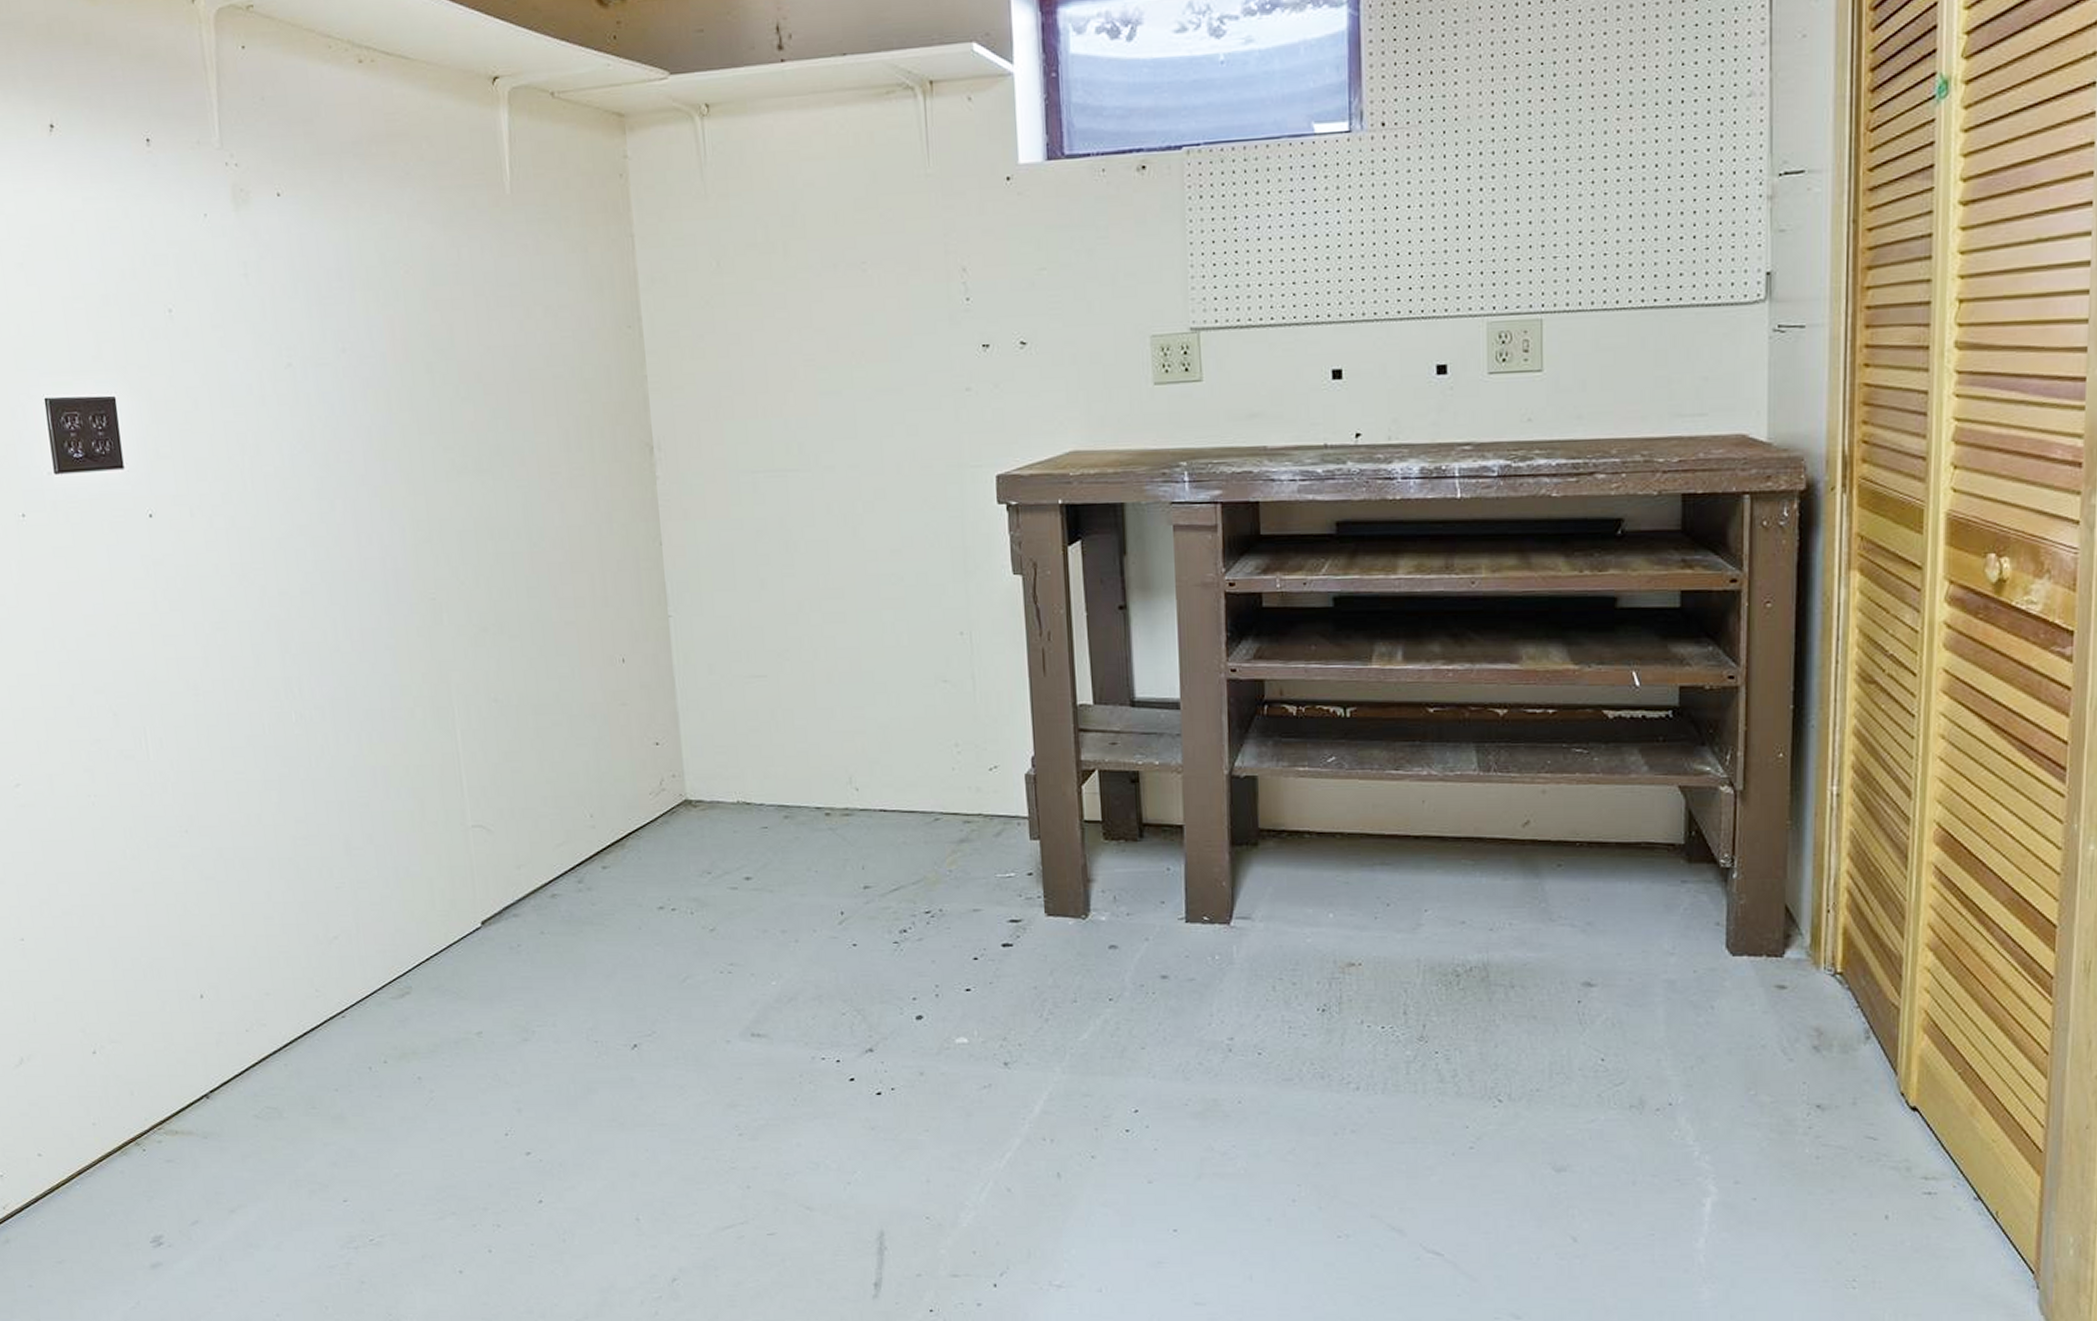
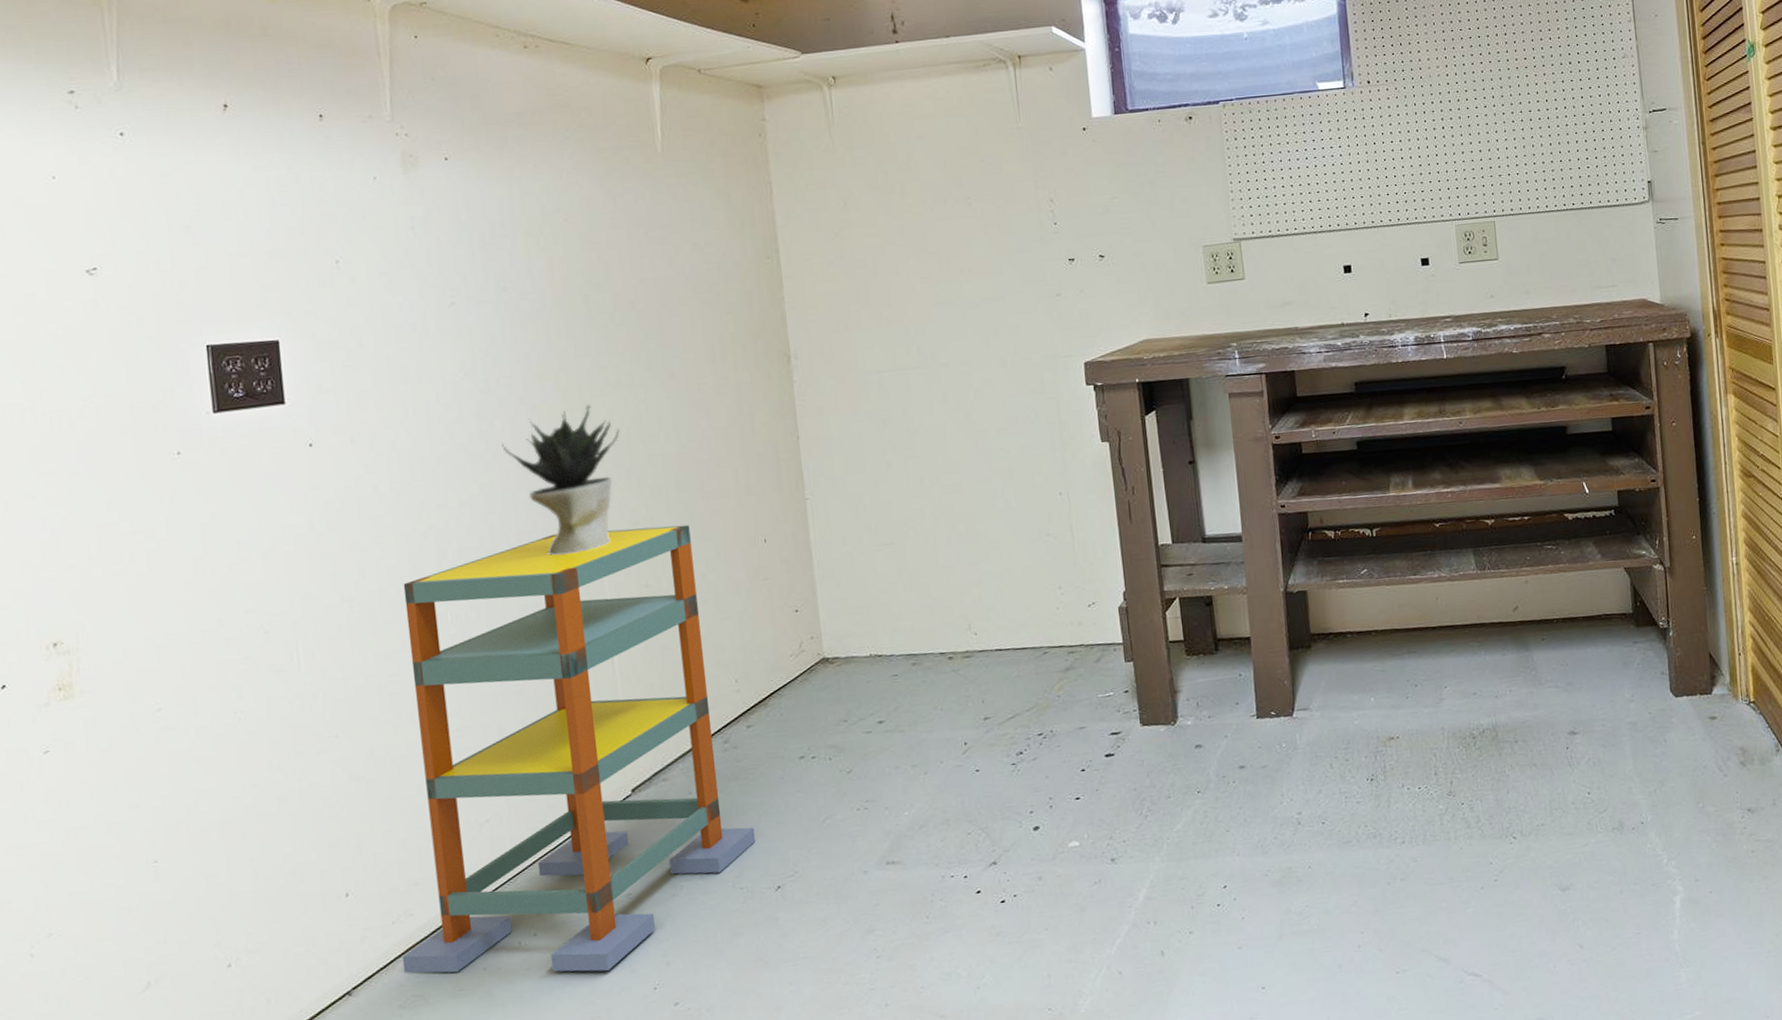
shelving unit: none [246,634,611,1110] -> present [402,524,756,974]
potted plant: none [343,489,467,658] -> present [502,404,620,555]

